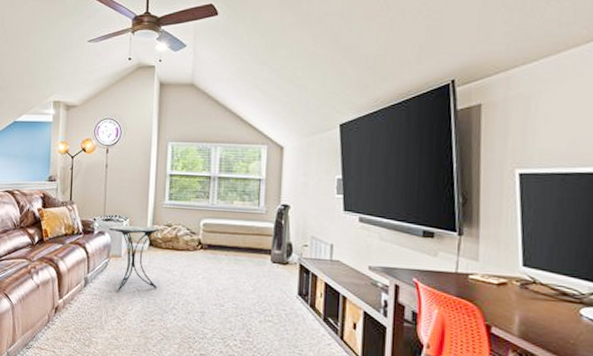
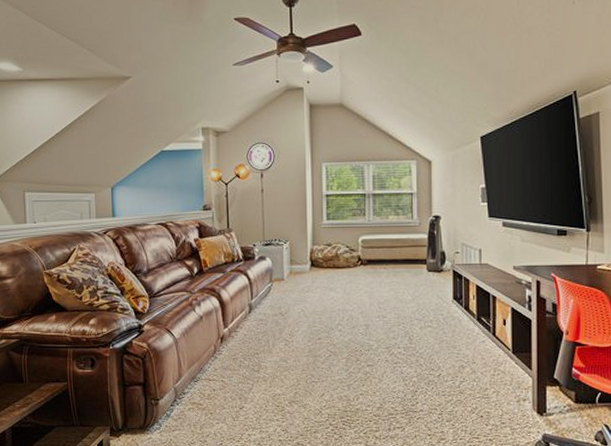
side table: present [108,225,160,292] -> none [269,247,322,315]

